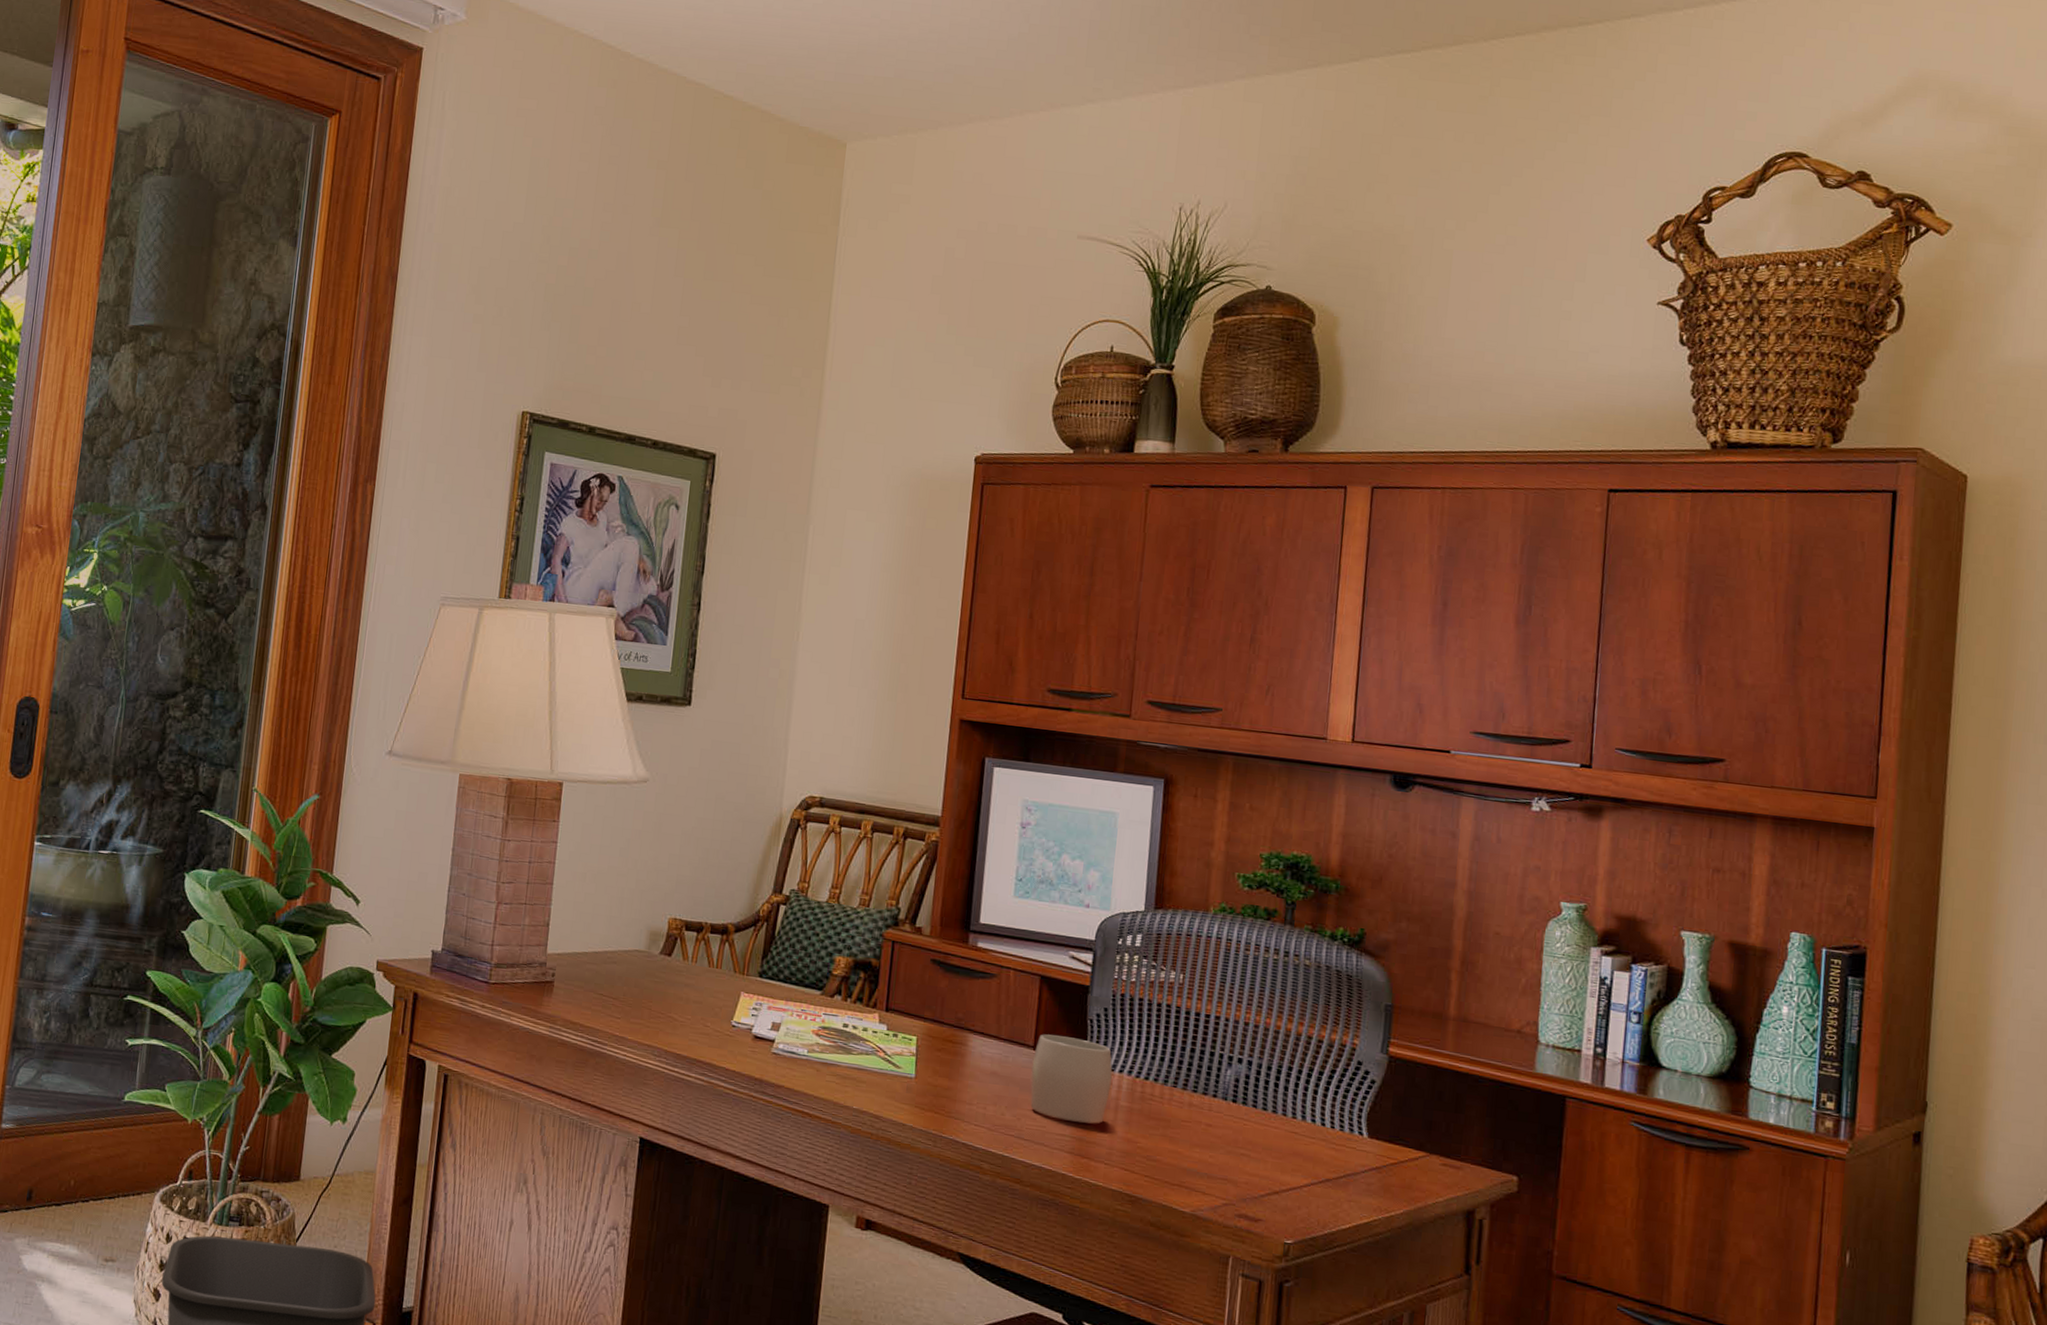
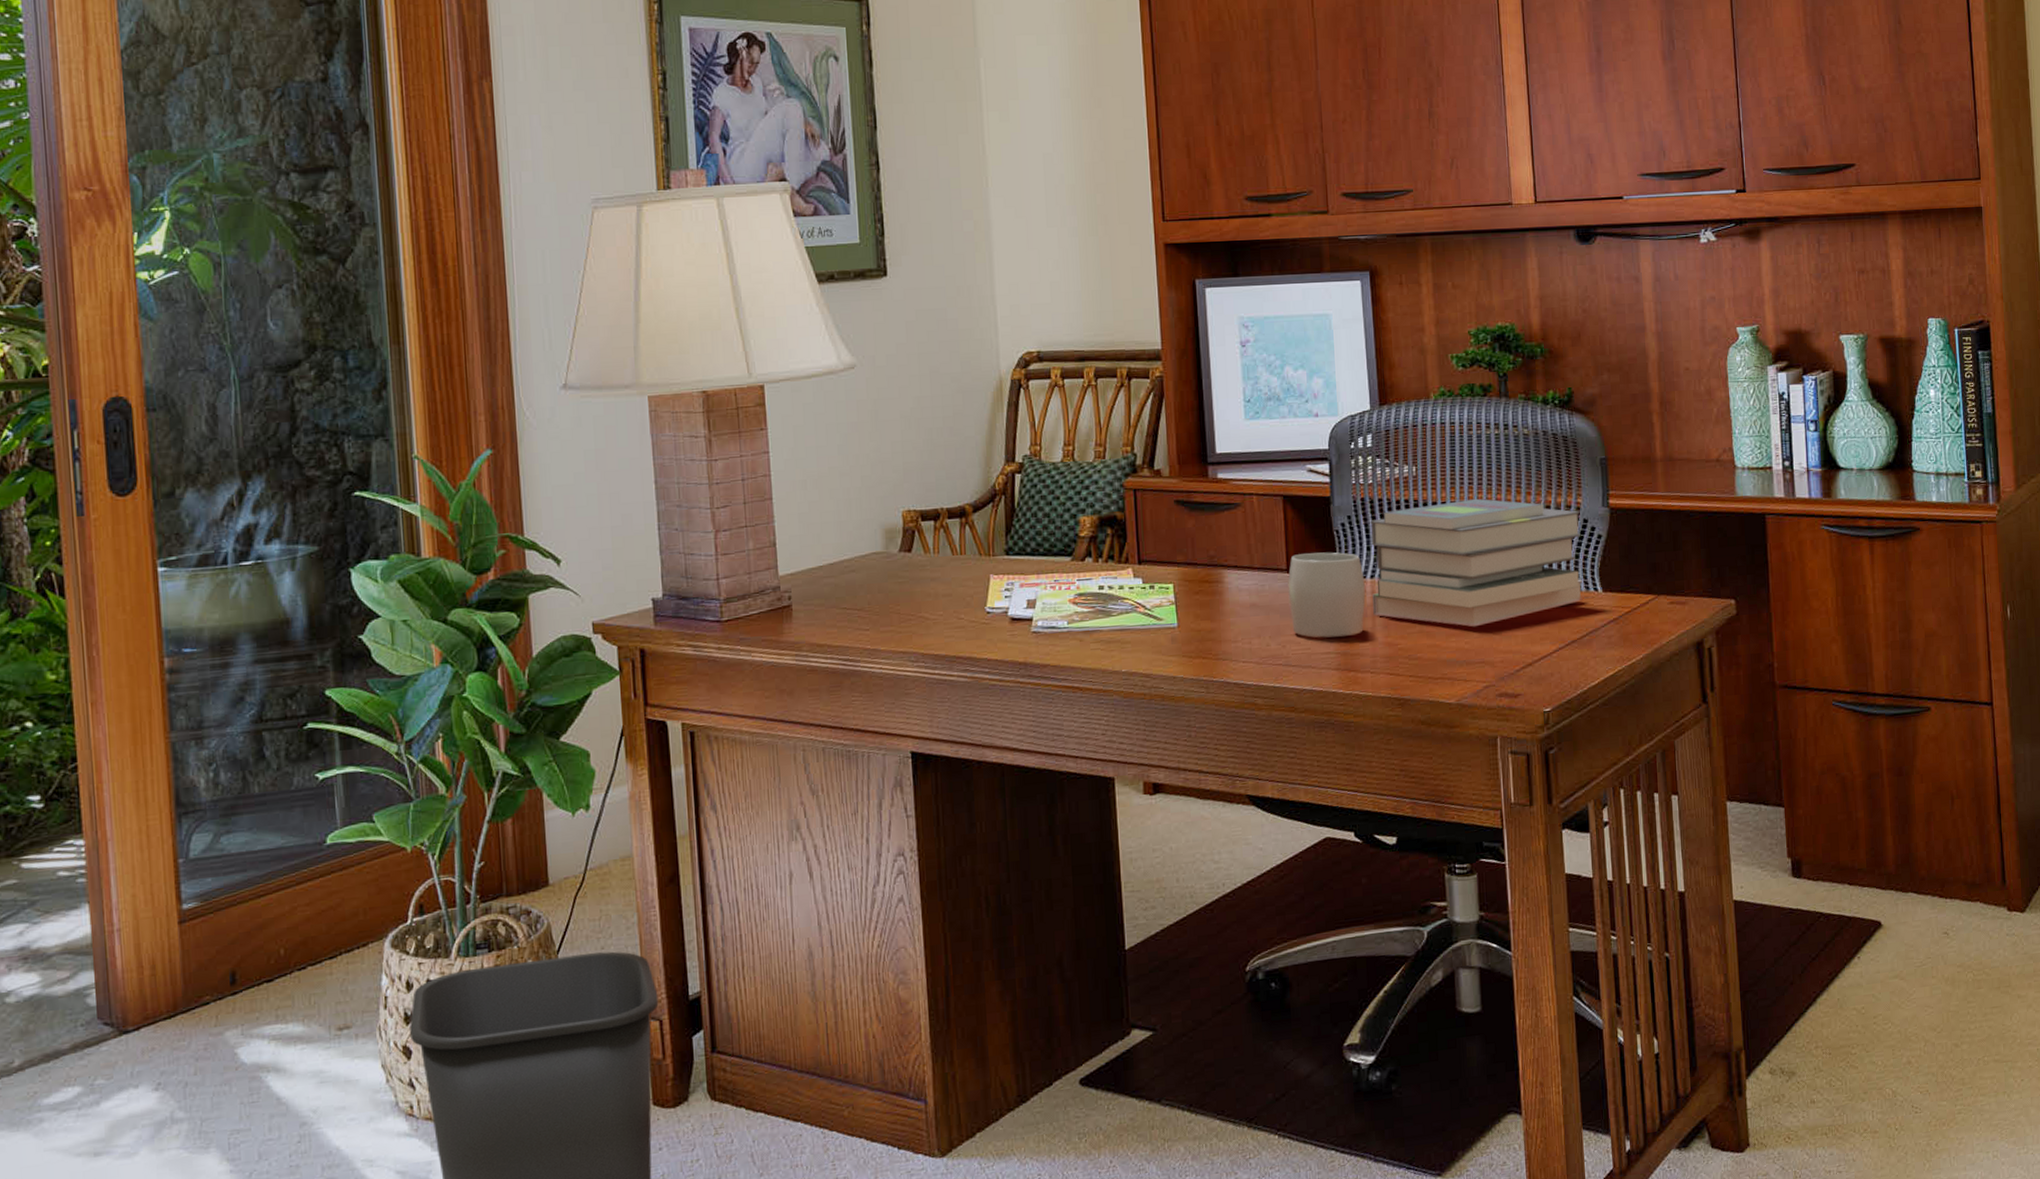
books: none [1116,1011,1355,1143] -> present [1371,498,1583,627]

